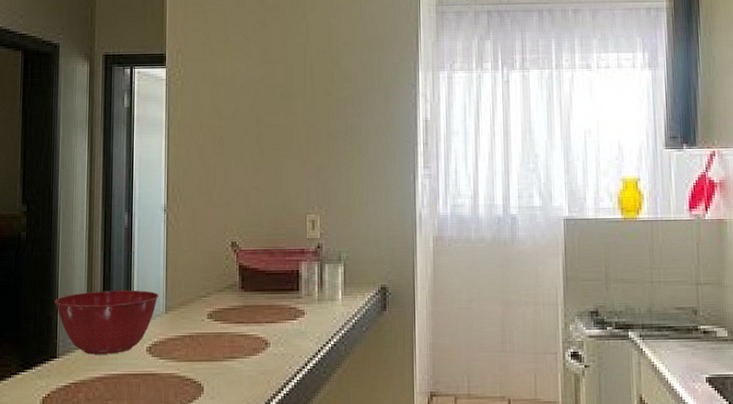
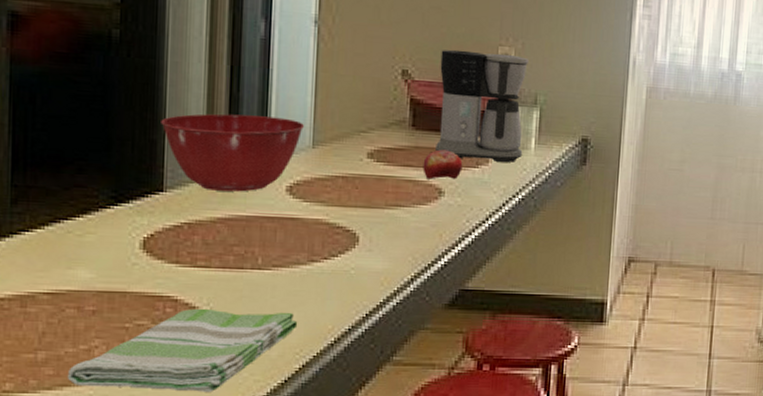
fruit: none [251,306,283,333] -> present [423,149,463,180]
coffee maker: none [261,220,332,314] -> present [436,49,528,163]

